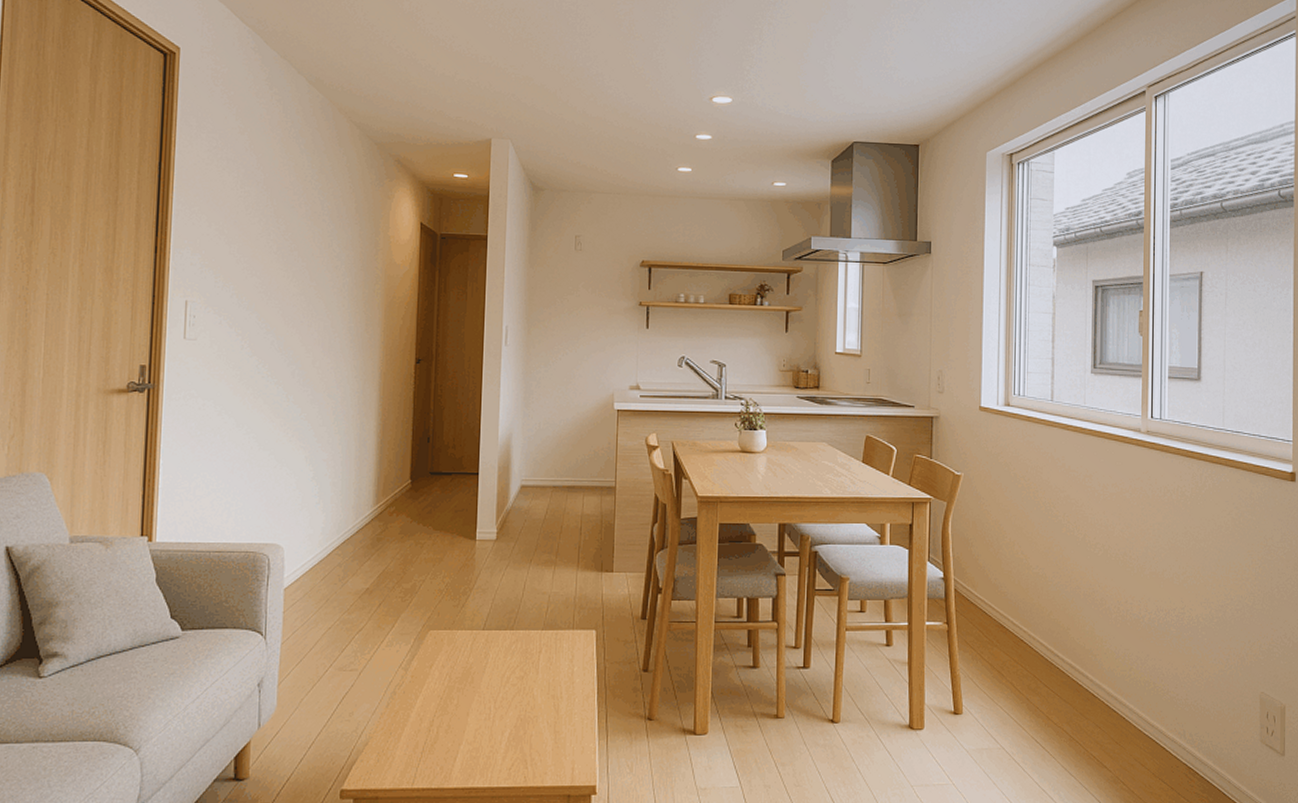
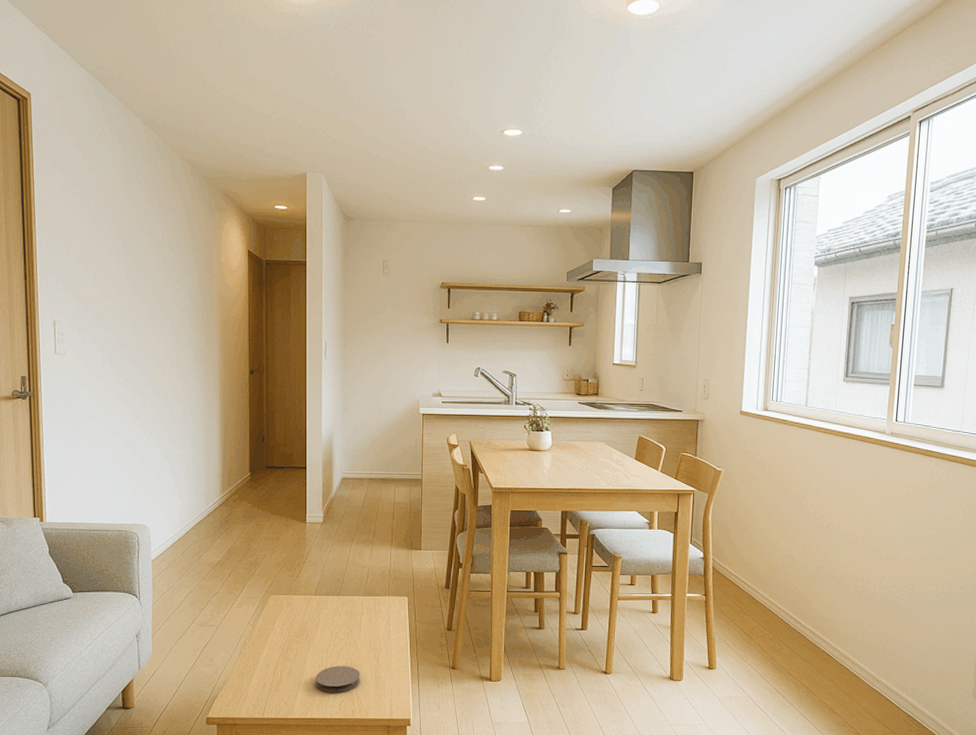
coaster: none [480,719,536,754] -> present [316,666,360,693]

